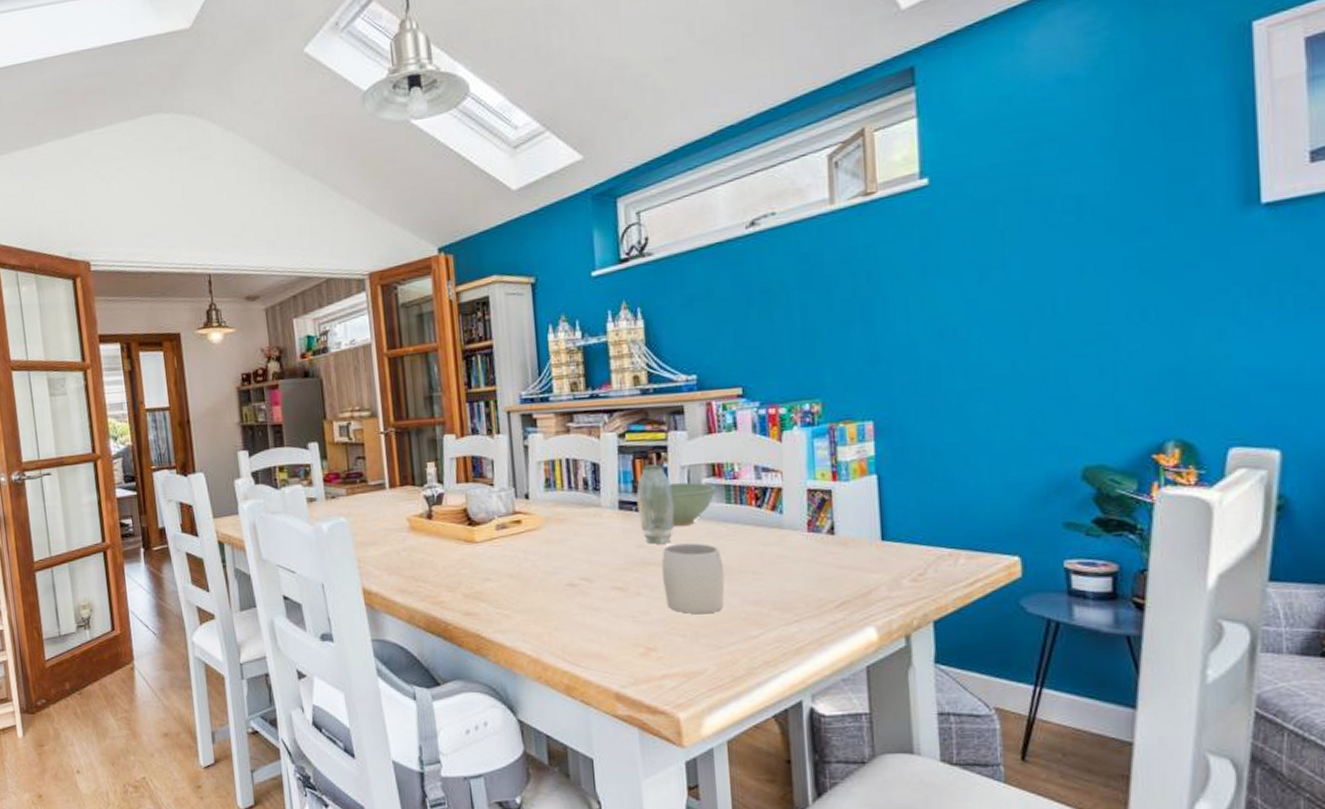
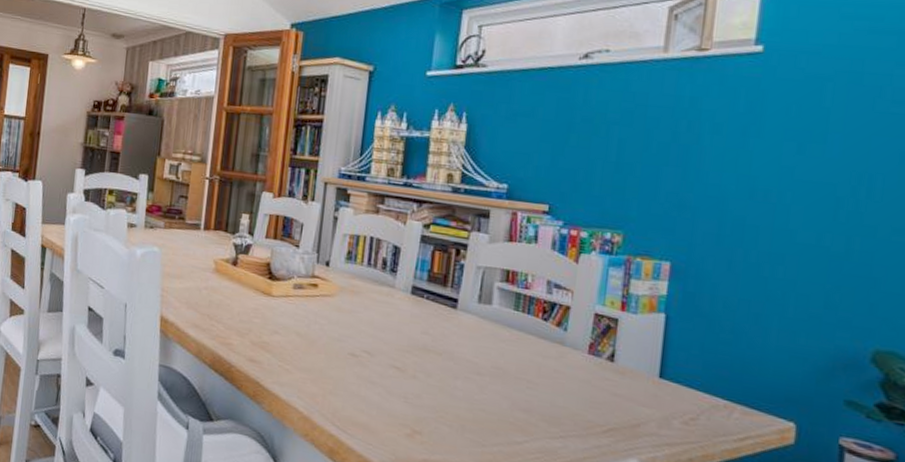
vase: present [636,463,675,544] -> none [428,257,466,335]
mug: present [661,543,725,614] -> none [439,337,501,411]
bowl: present [670,482,715,526] -> none [458,279,506,323]

